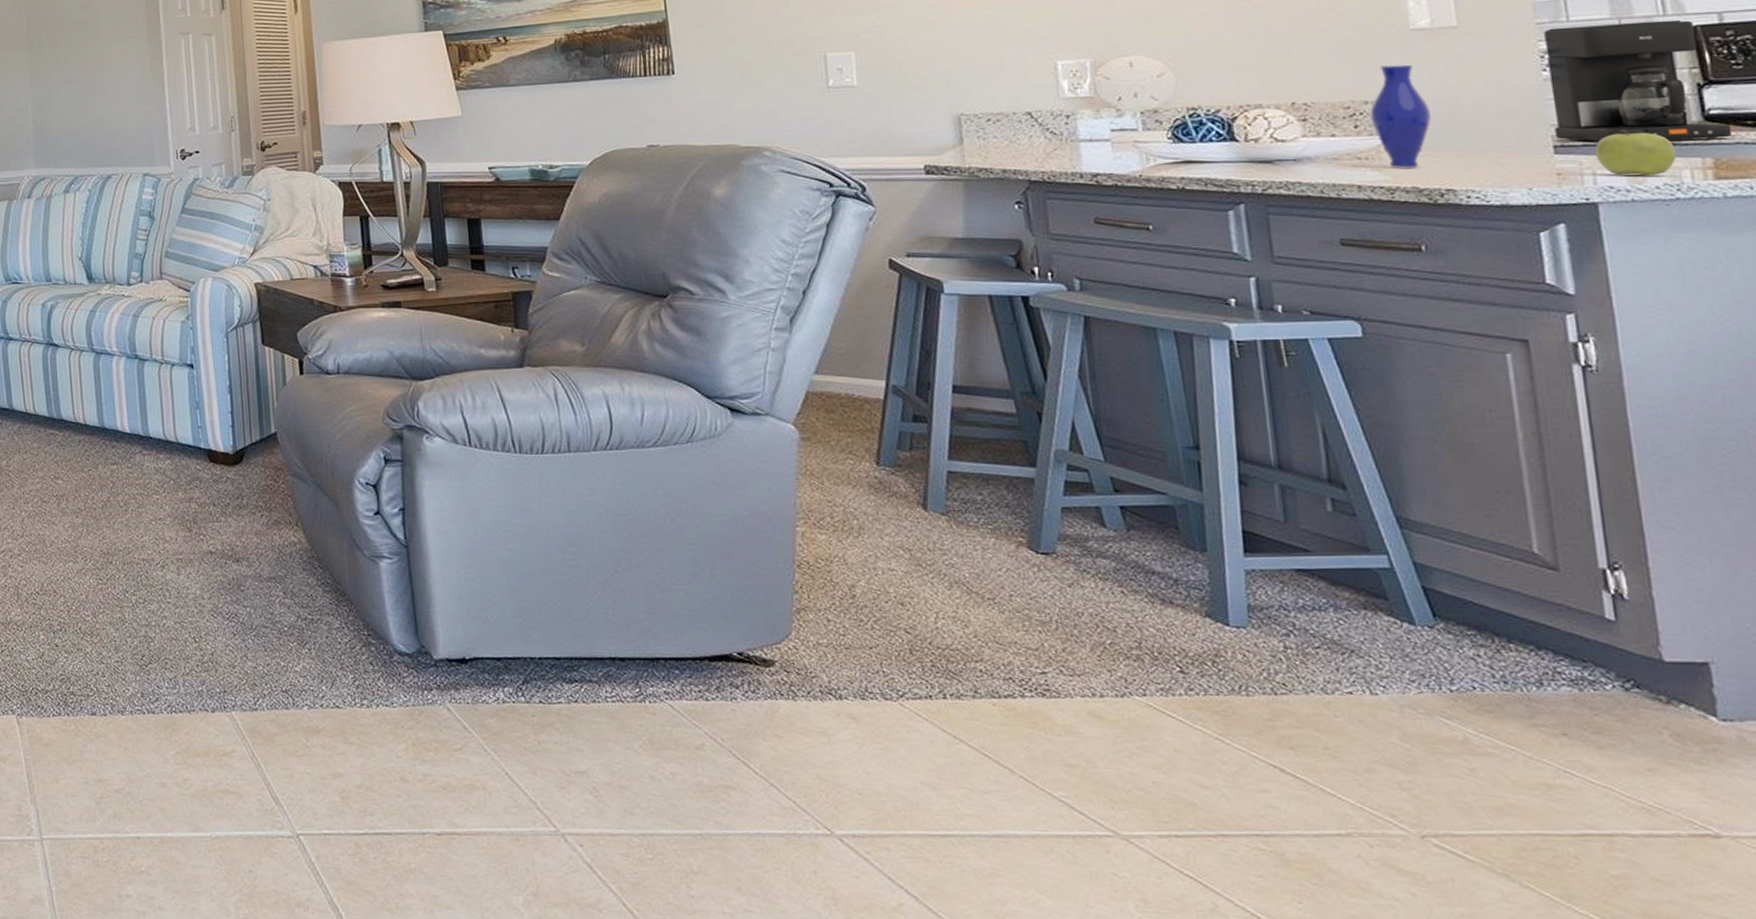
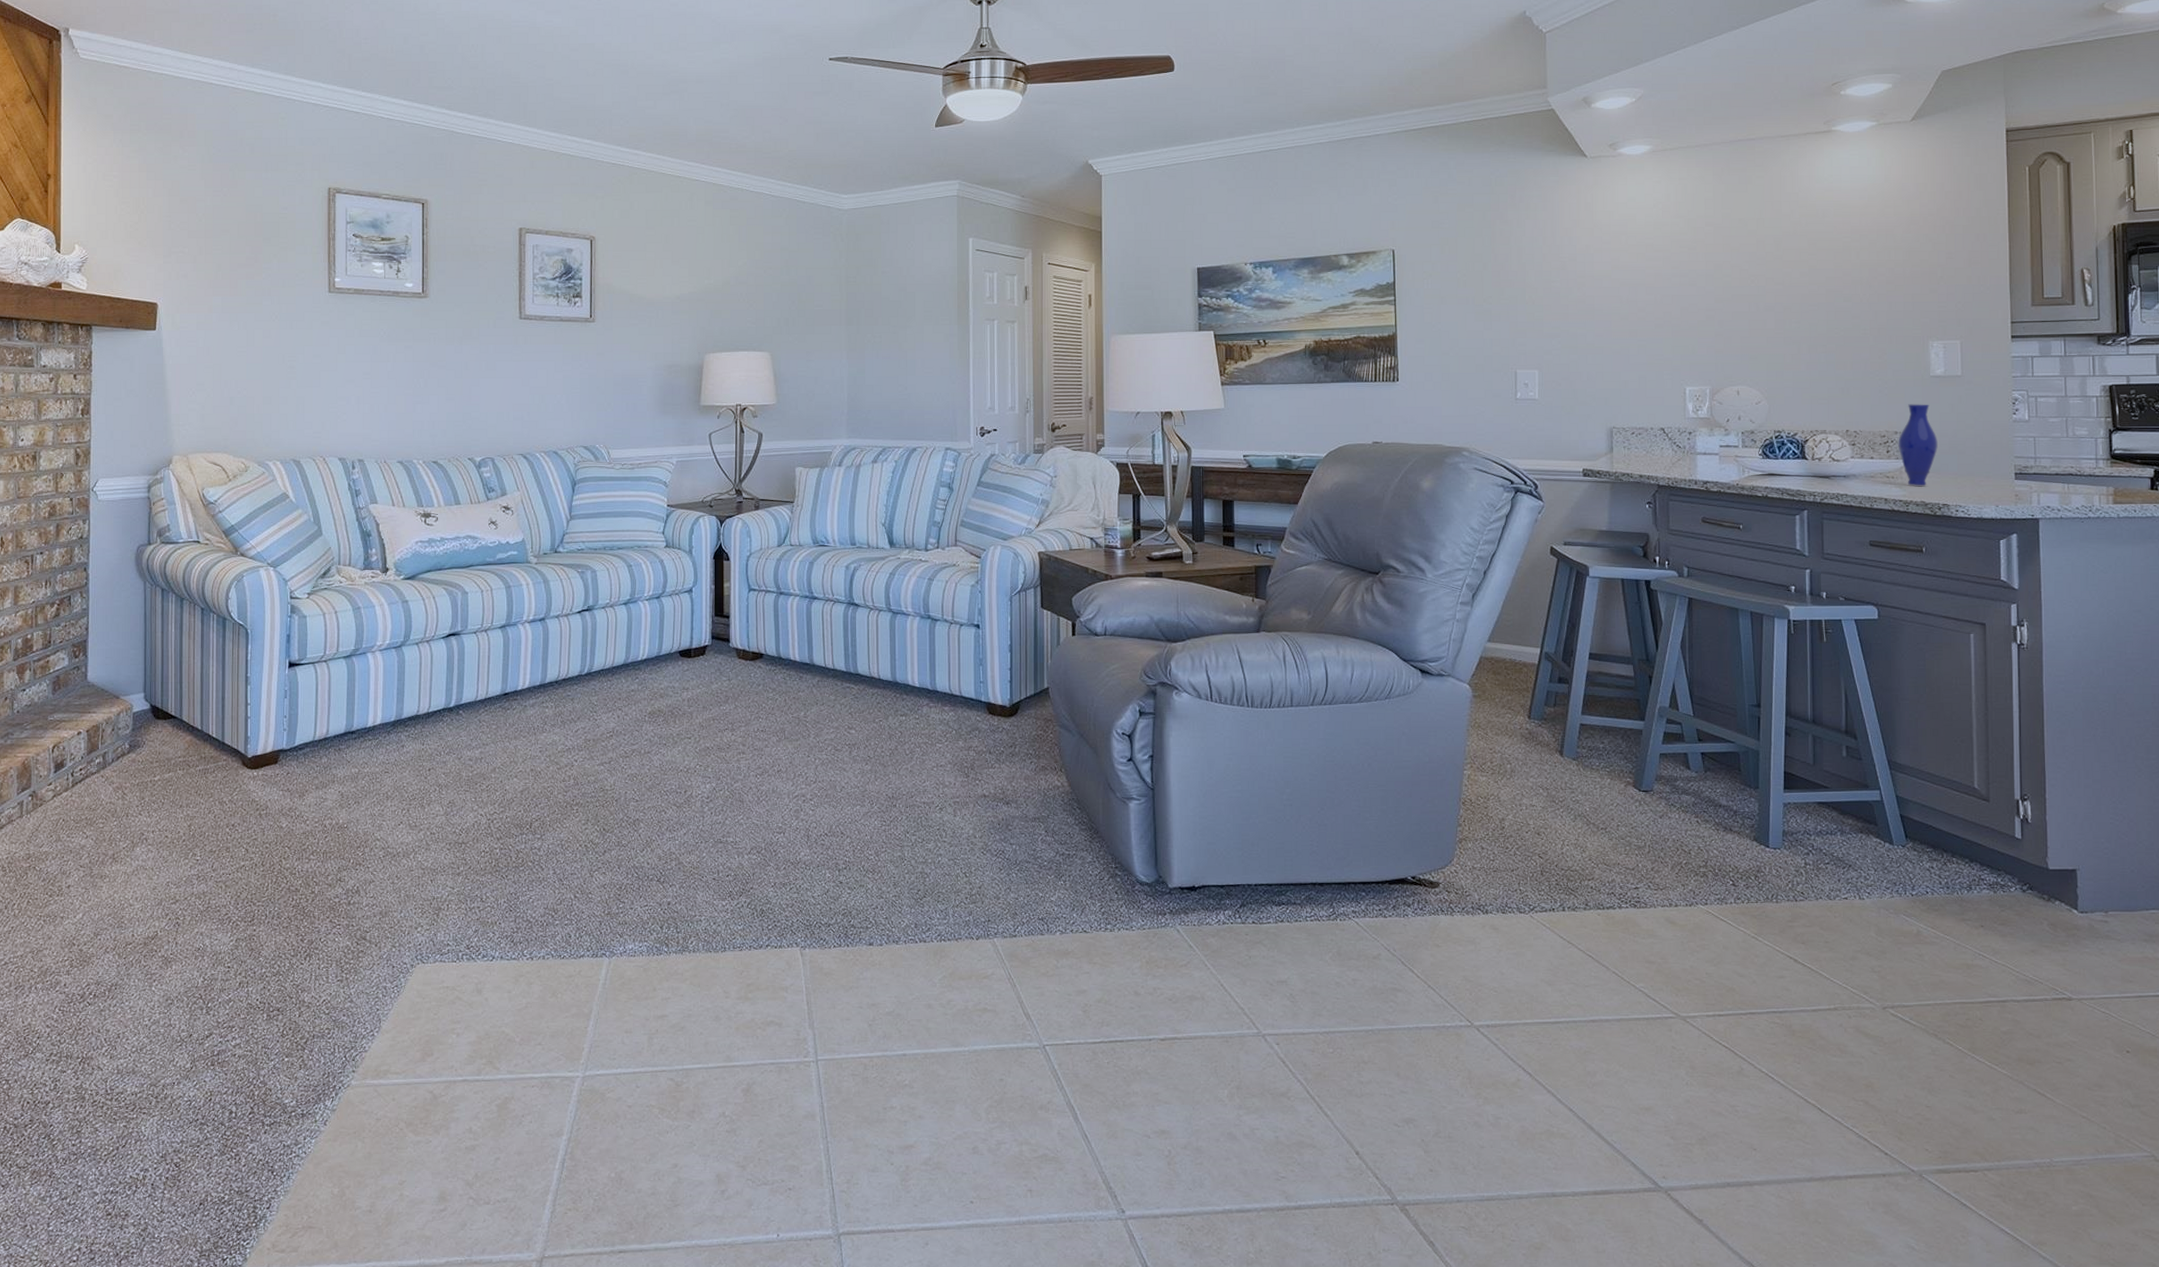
coffee maker: present [1544,19,1733,141] -> none [2017,379,2127,472]
fruit: present [1595,130,1677,176] -> none [2041,463,2092,499]

